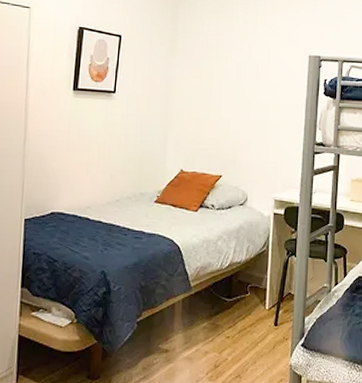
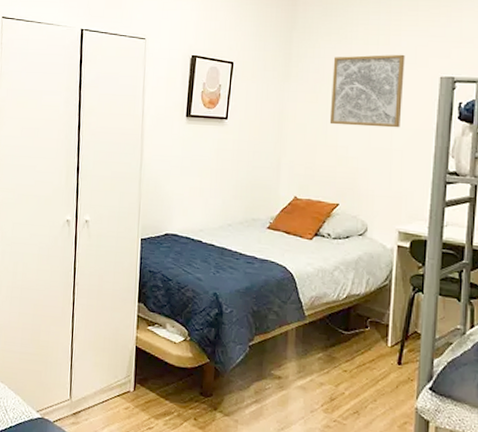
wall art: none [213,33,279,103] -> present [329,54,405,128]

